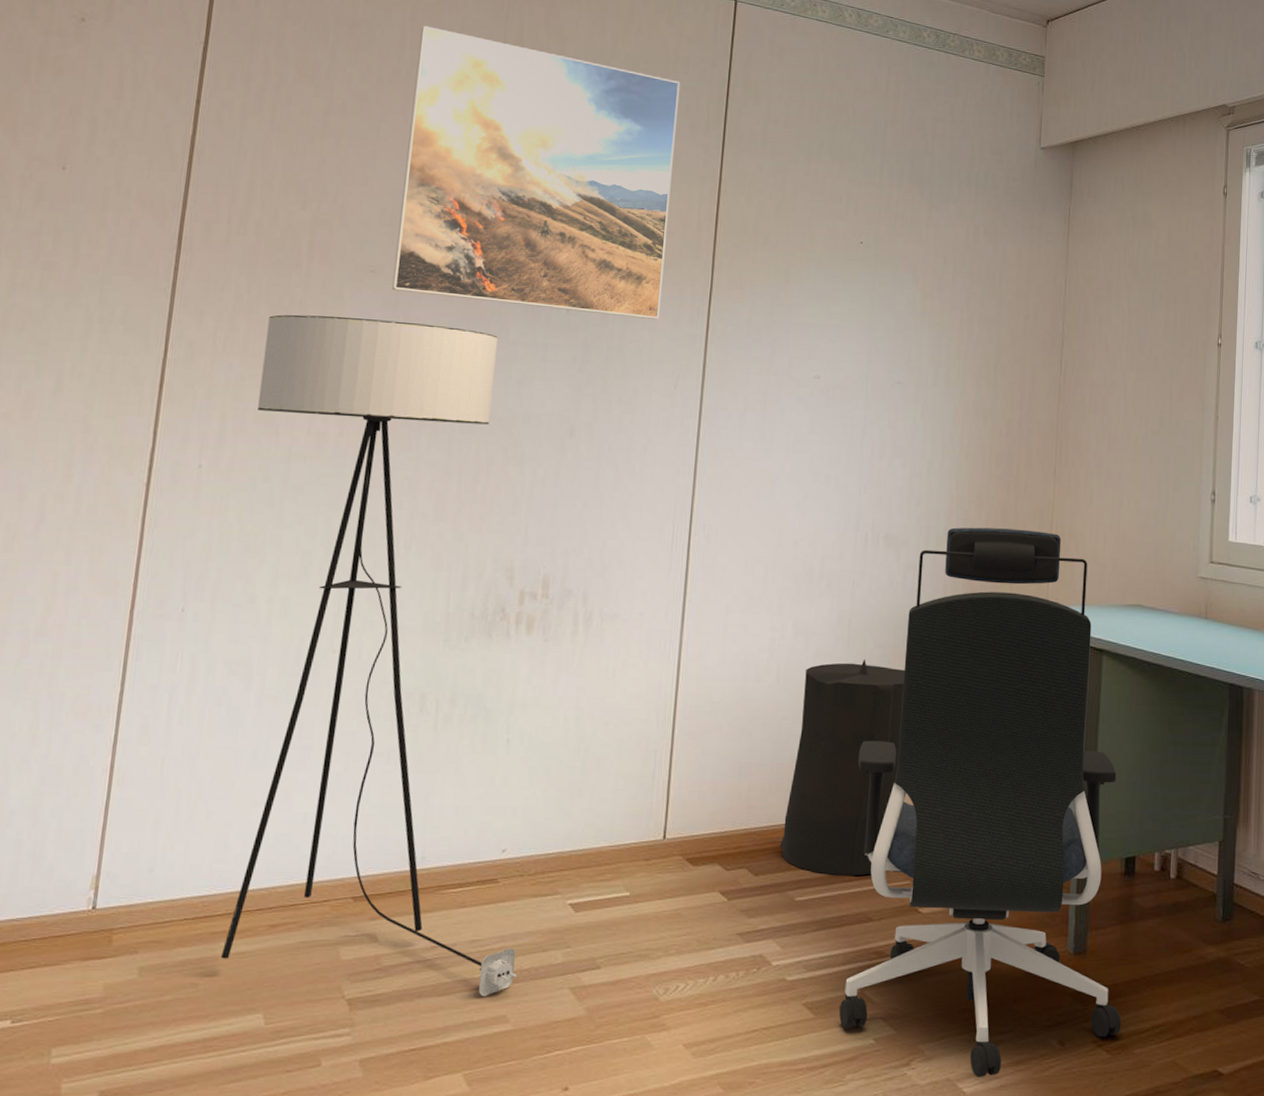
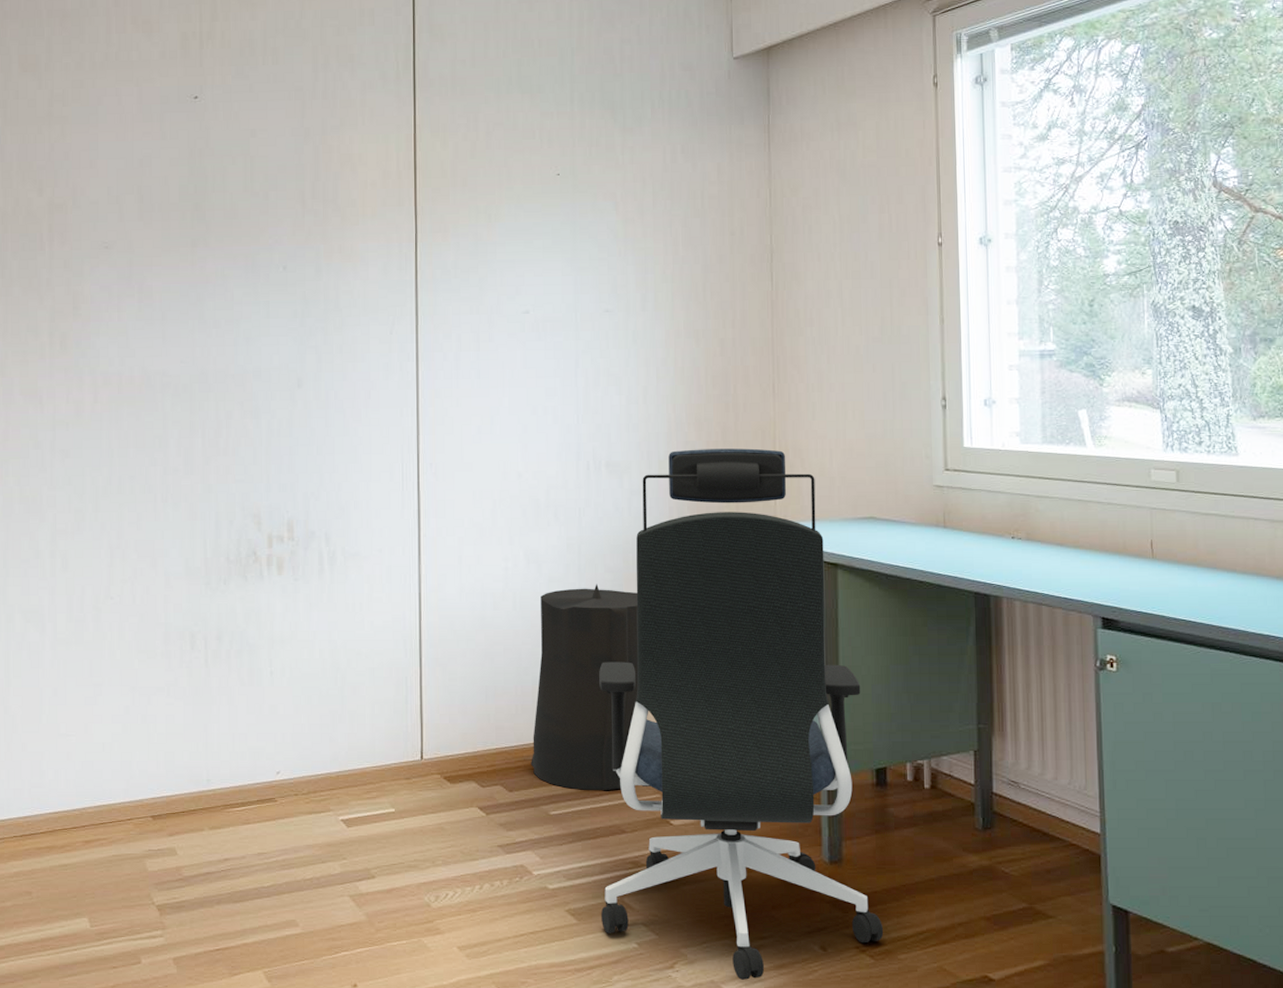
floor lamp: present [220,314,517,996] -> none [22,292,301,903]
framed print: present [392,26,681,320] -> none [124,9,370,270]

